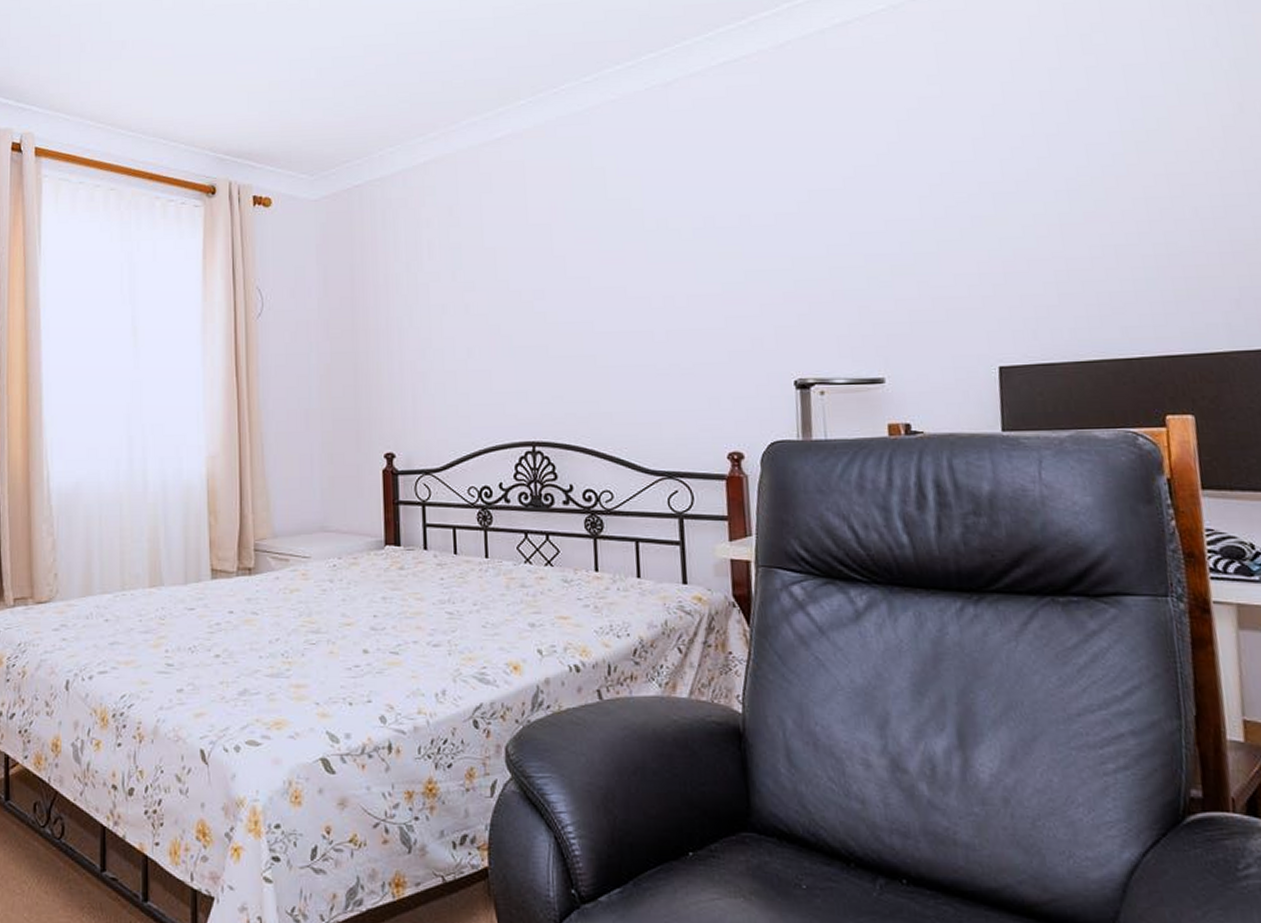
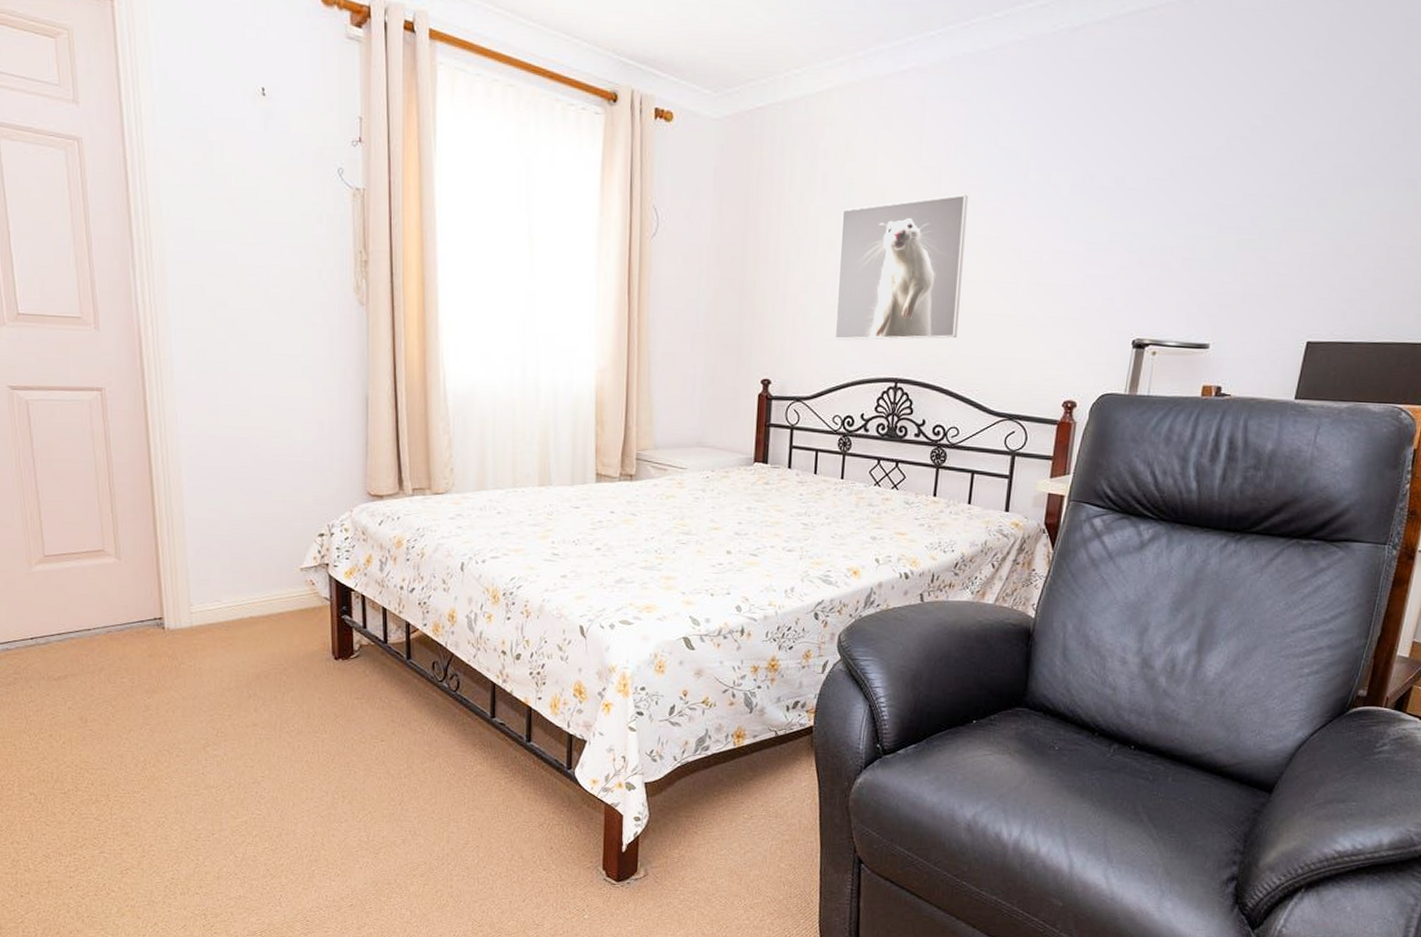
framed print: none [451,248,594,406] -> present [834,194,968,340]

